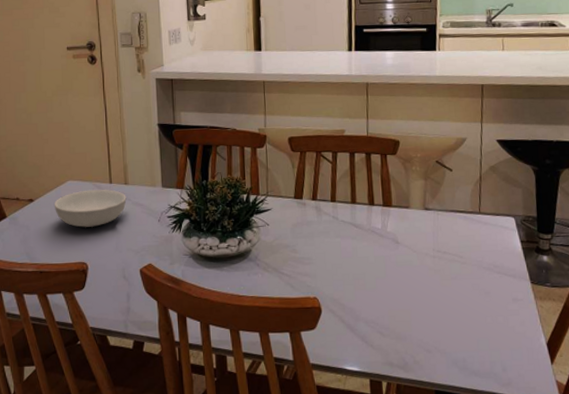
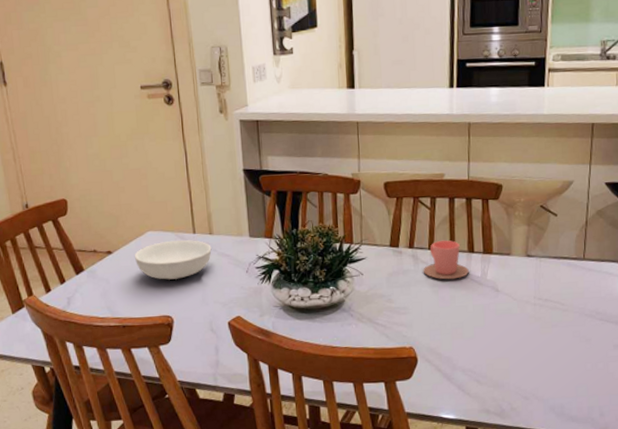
cup: none [326,192,370,231] -> present [423,240,469,280]

